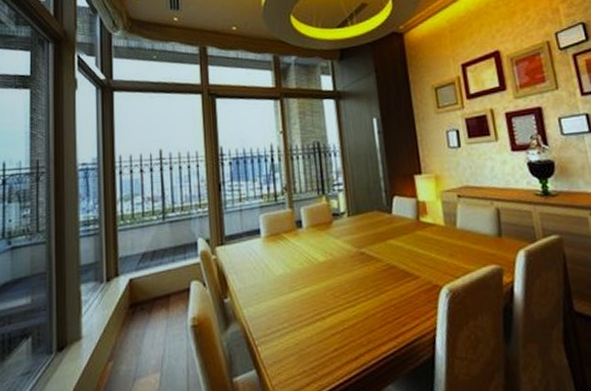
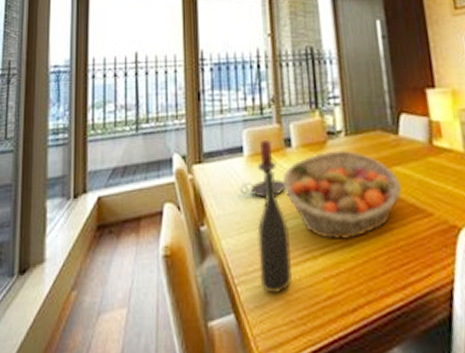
candle holder: none [258,222,298,272] -> present [240,139,286,198]
wine bottle: none [274,249,304,350] -> present [257,171,292,293]
fruit basket: none [295,228,395,302] -> present [282,150,403,239]

